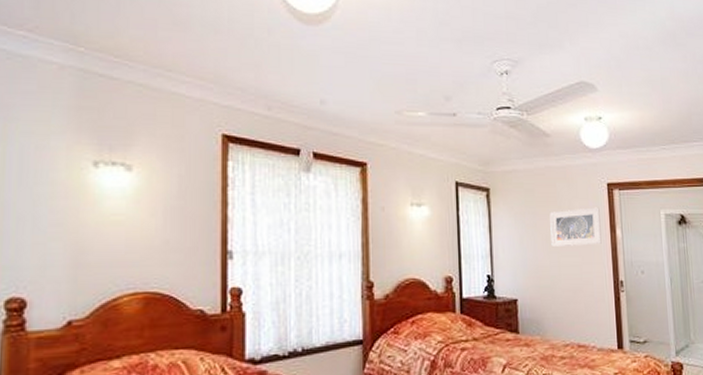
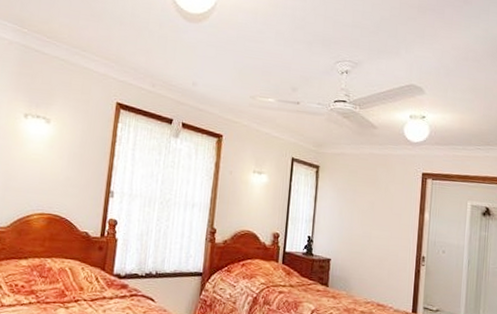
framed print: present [550,207,602,246] -> none [366,191,413,223]

